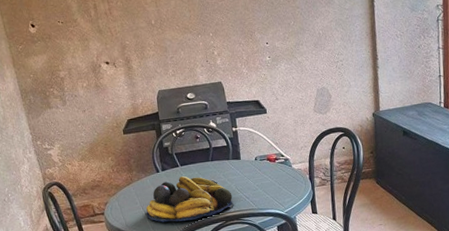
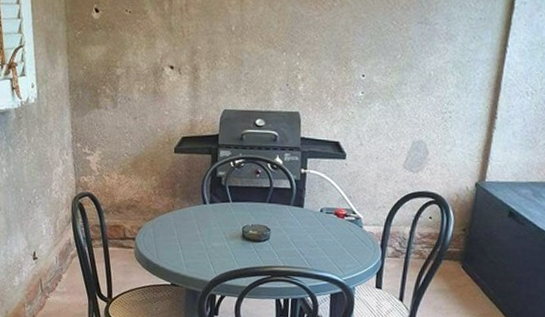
fruit bowl: present [146,176,235,223] -> none [182,214,286,267]

